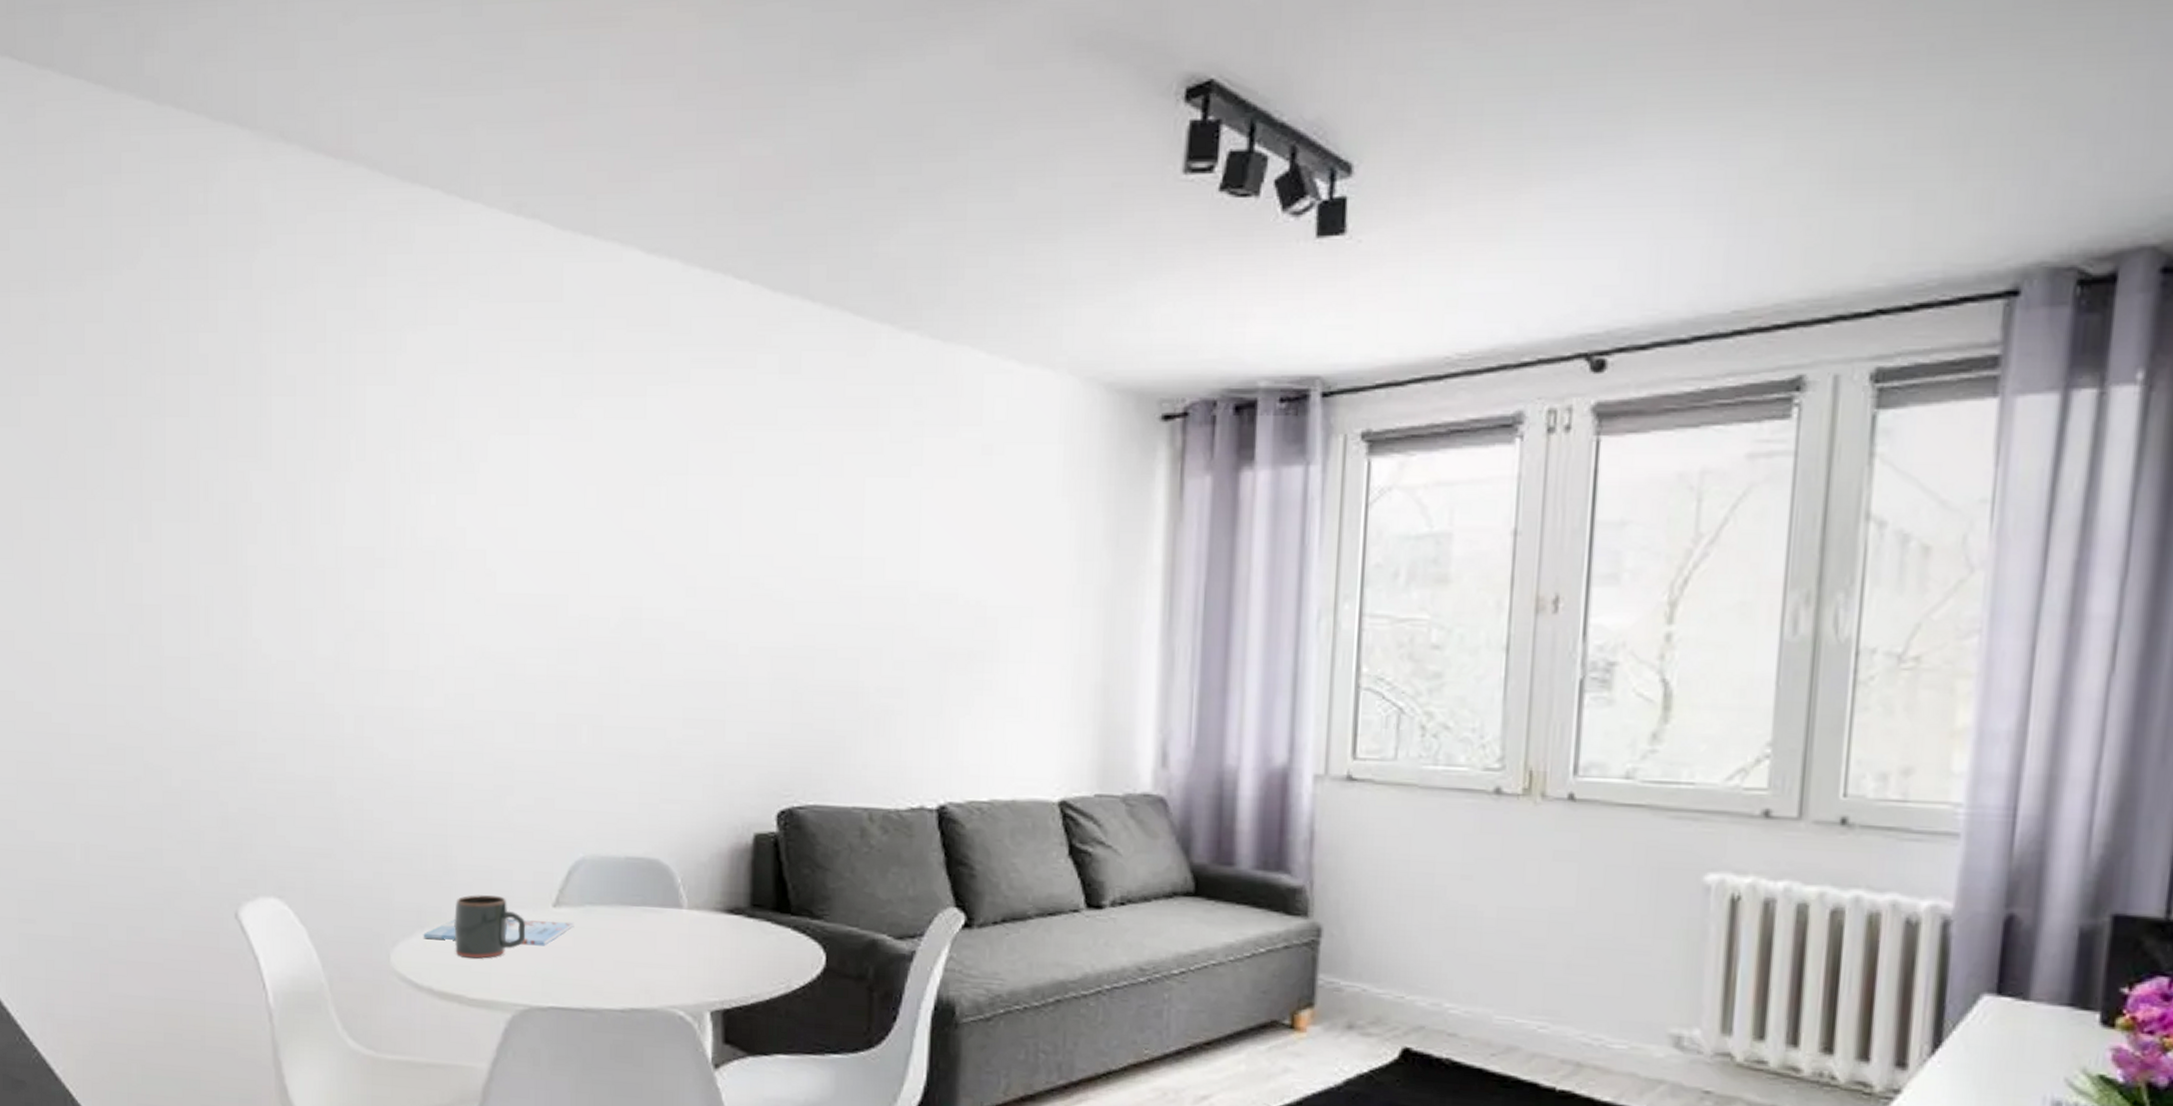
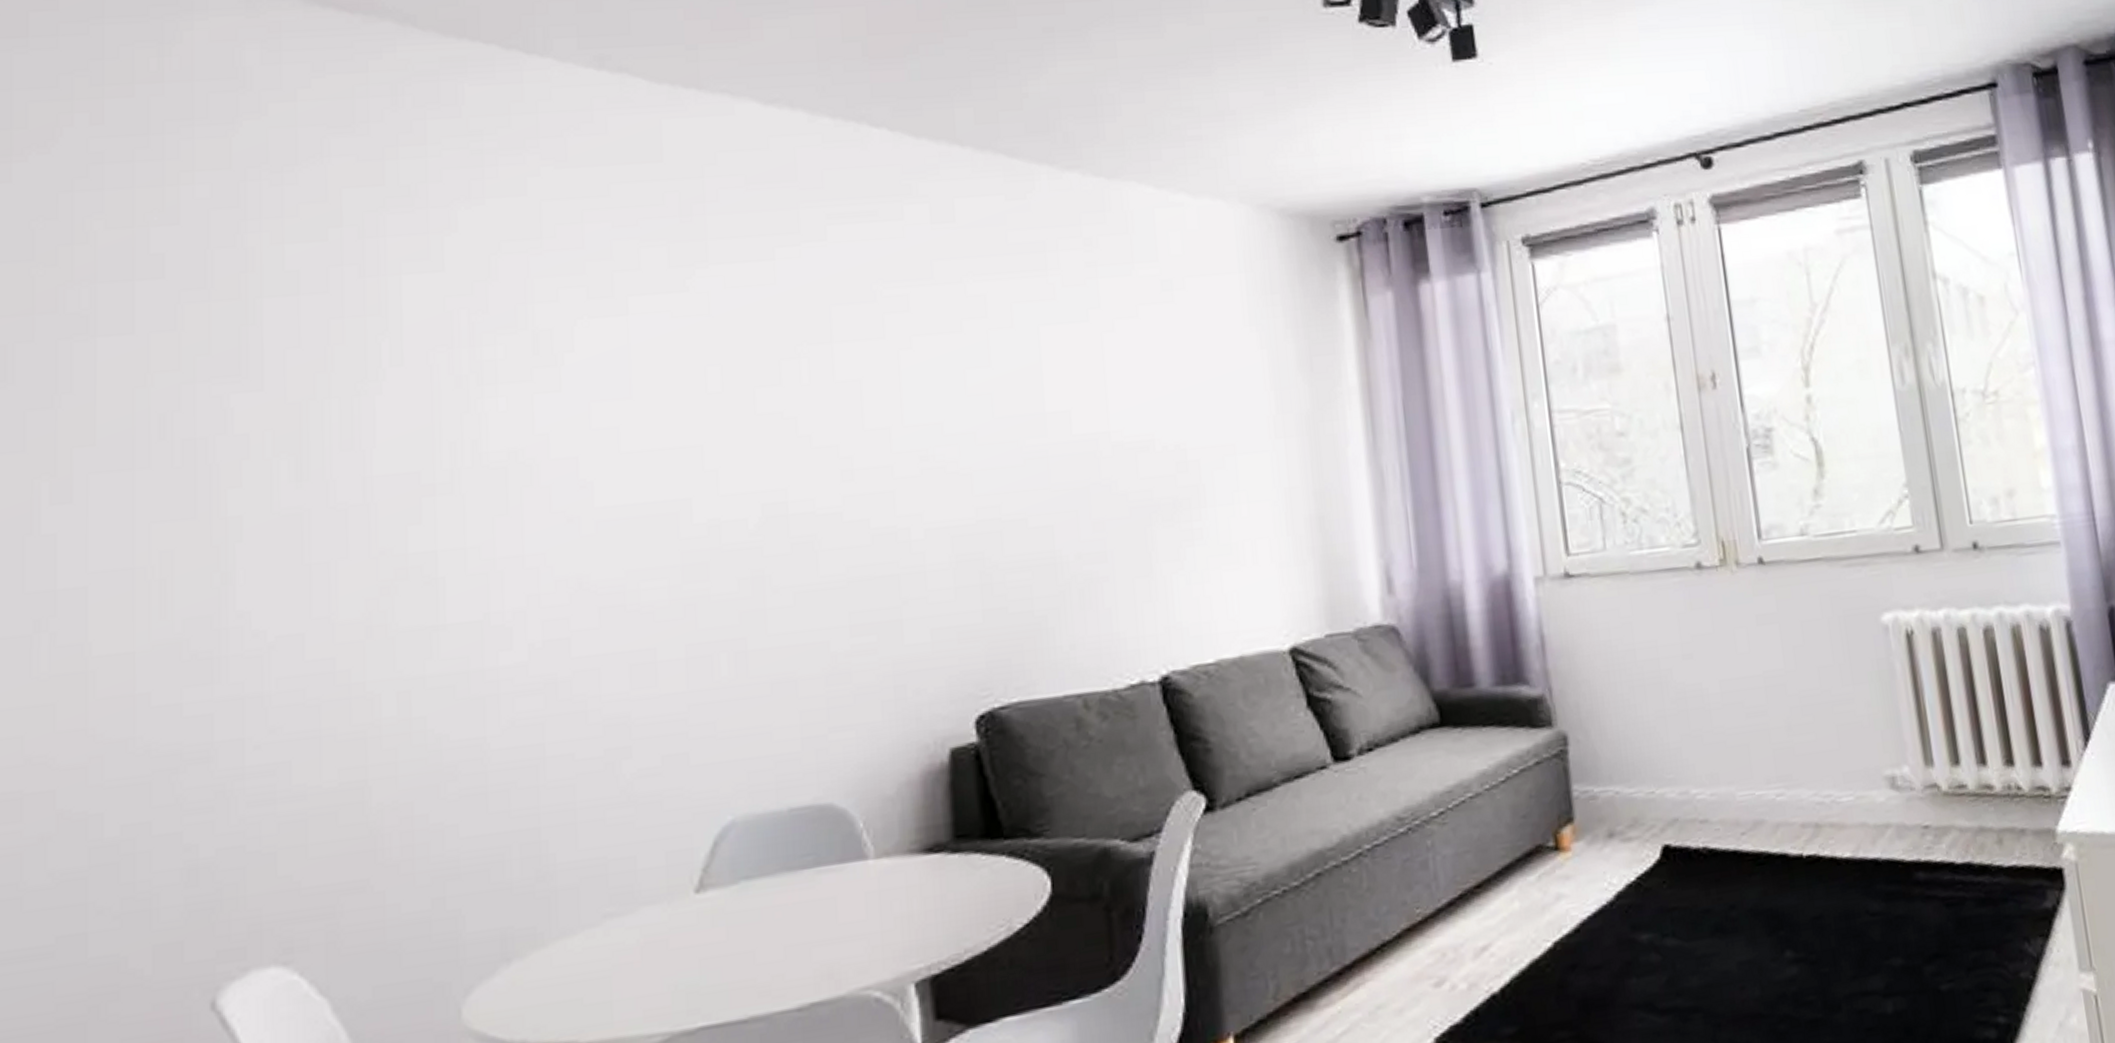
magazine: present [423,919,575,946] -> none [510,907,727,974]
mug: present [454,895,526,958] -> none [555,894,660,988]

